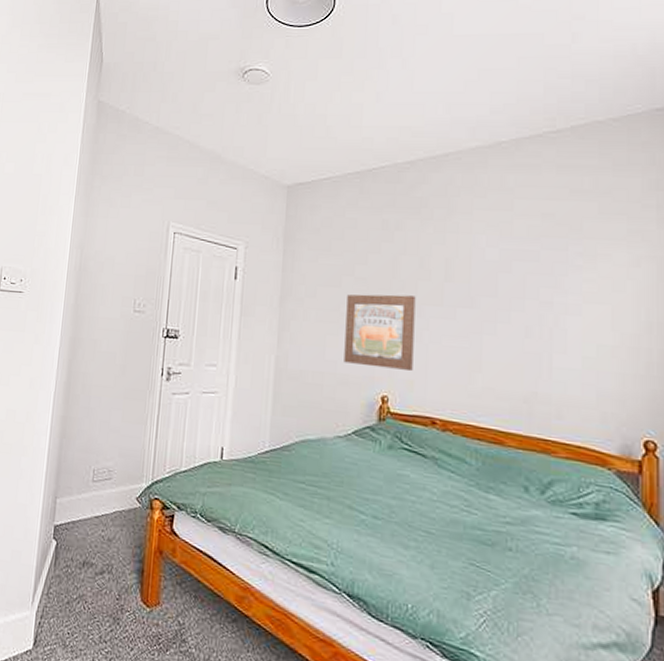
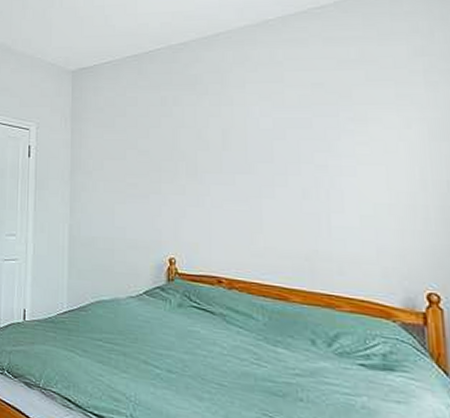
wall art: present [344,294,416,371] -> none [132,164,197,234]

